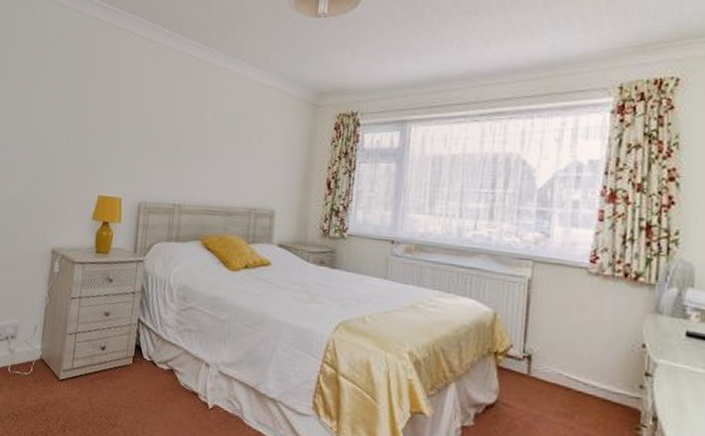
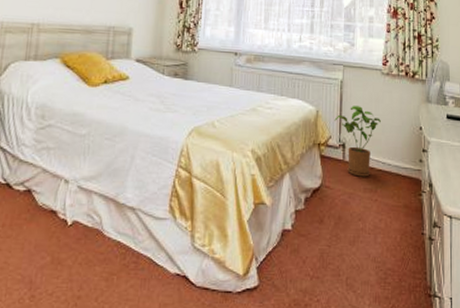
house plant: none [518,310,584,399] -> present [334,106,381,177]

